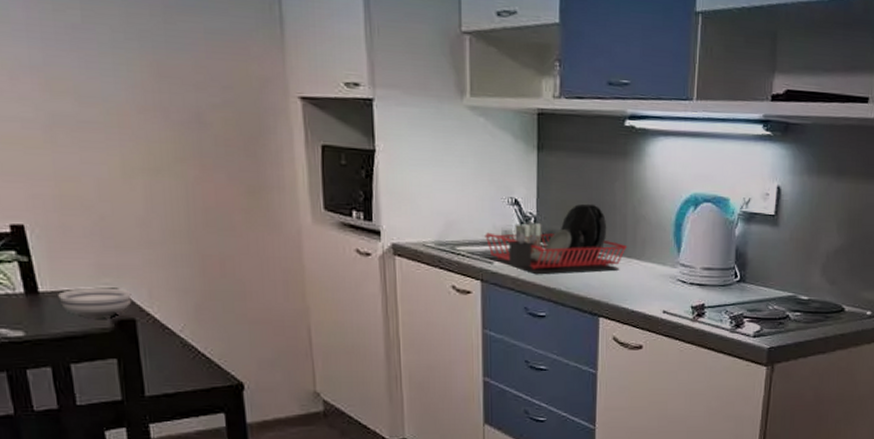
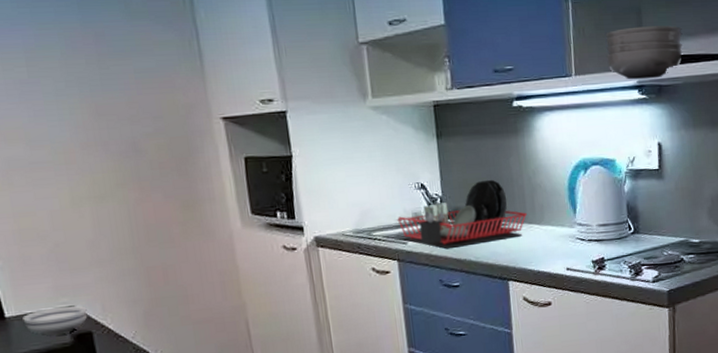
bowl: none [733,53,819,115] -> present [606,25,683,80]

